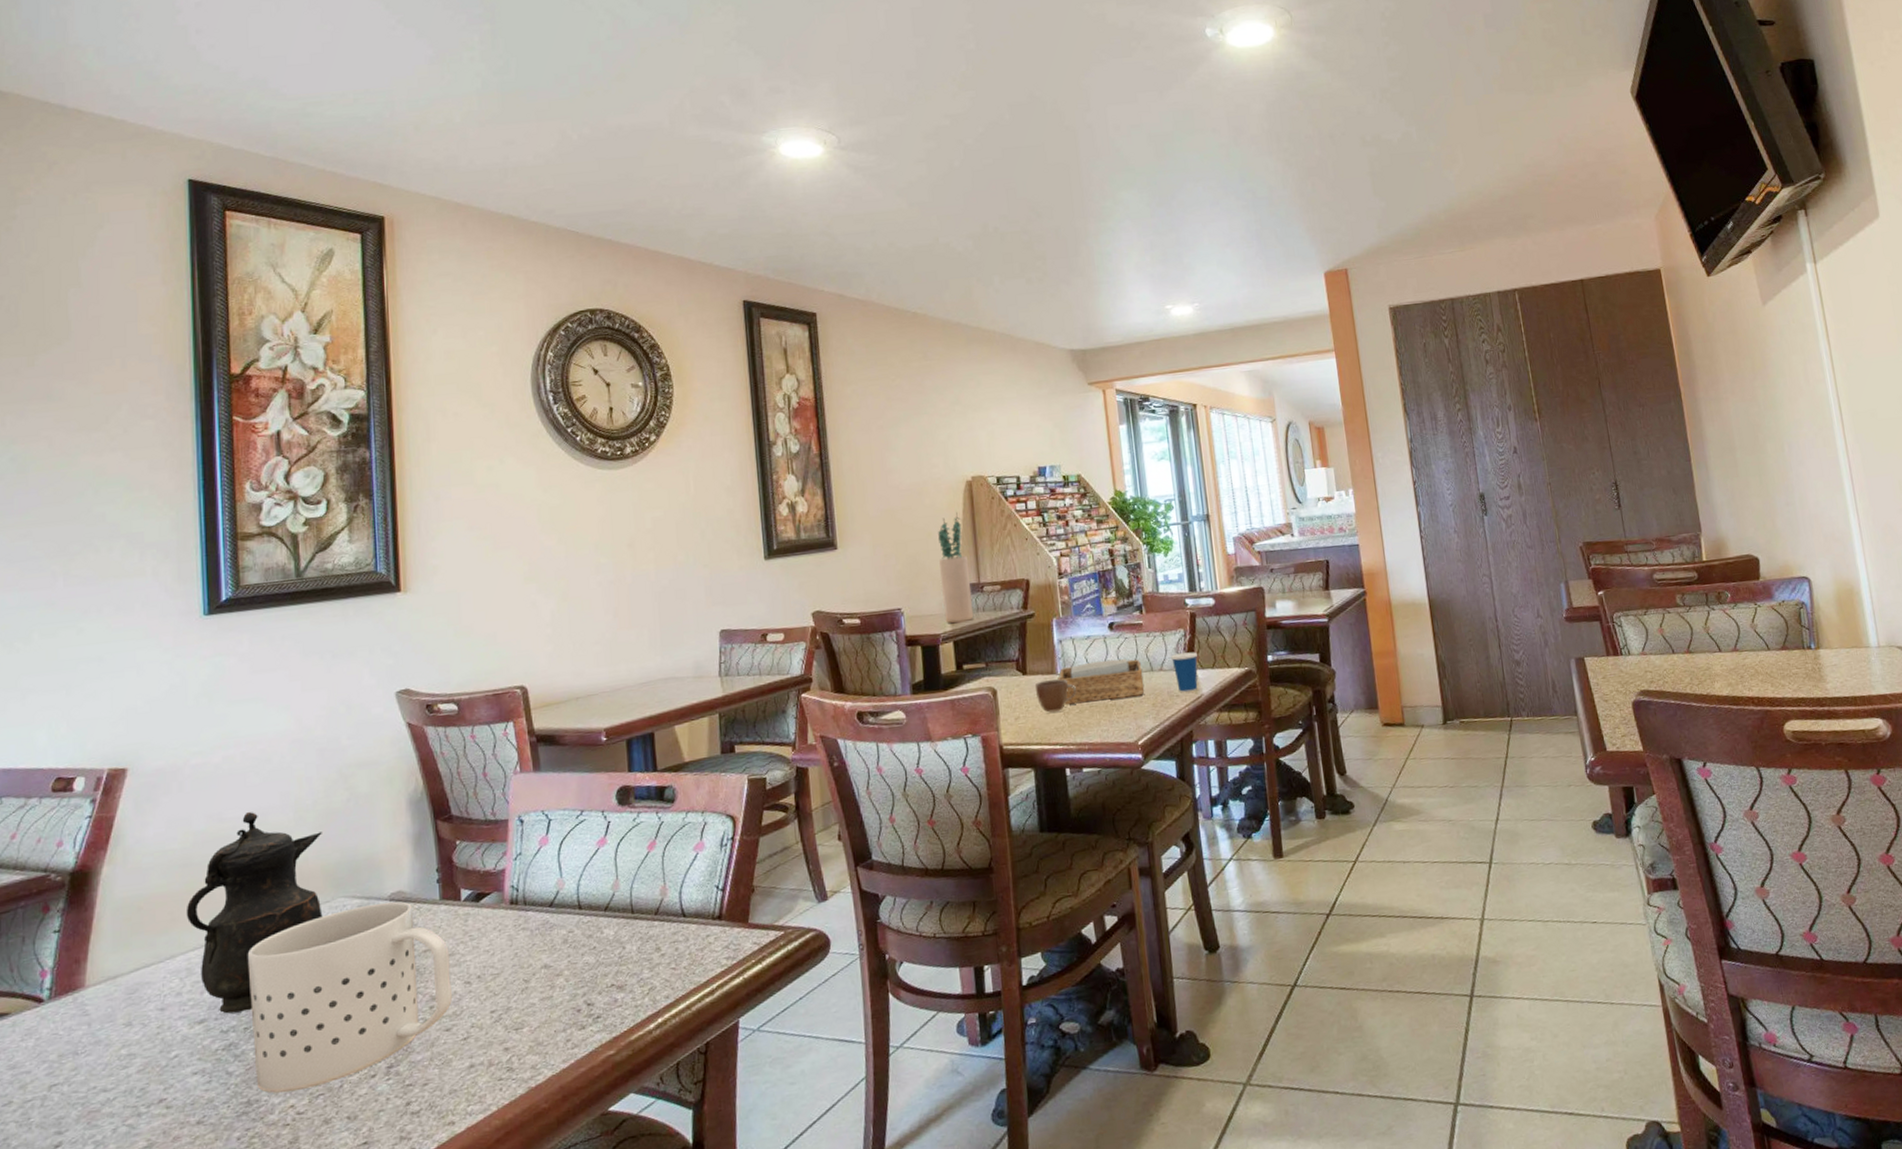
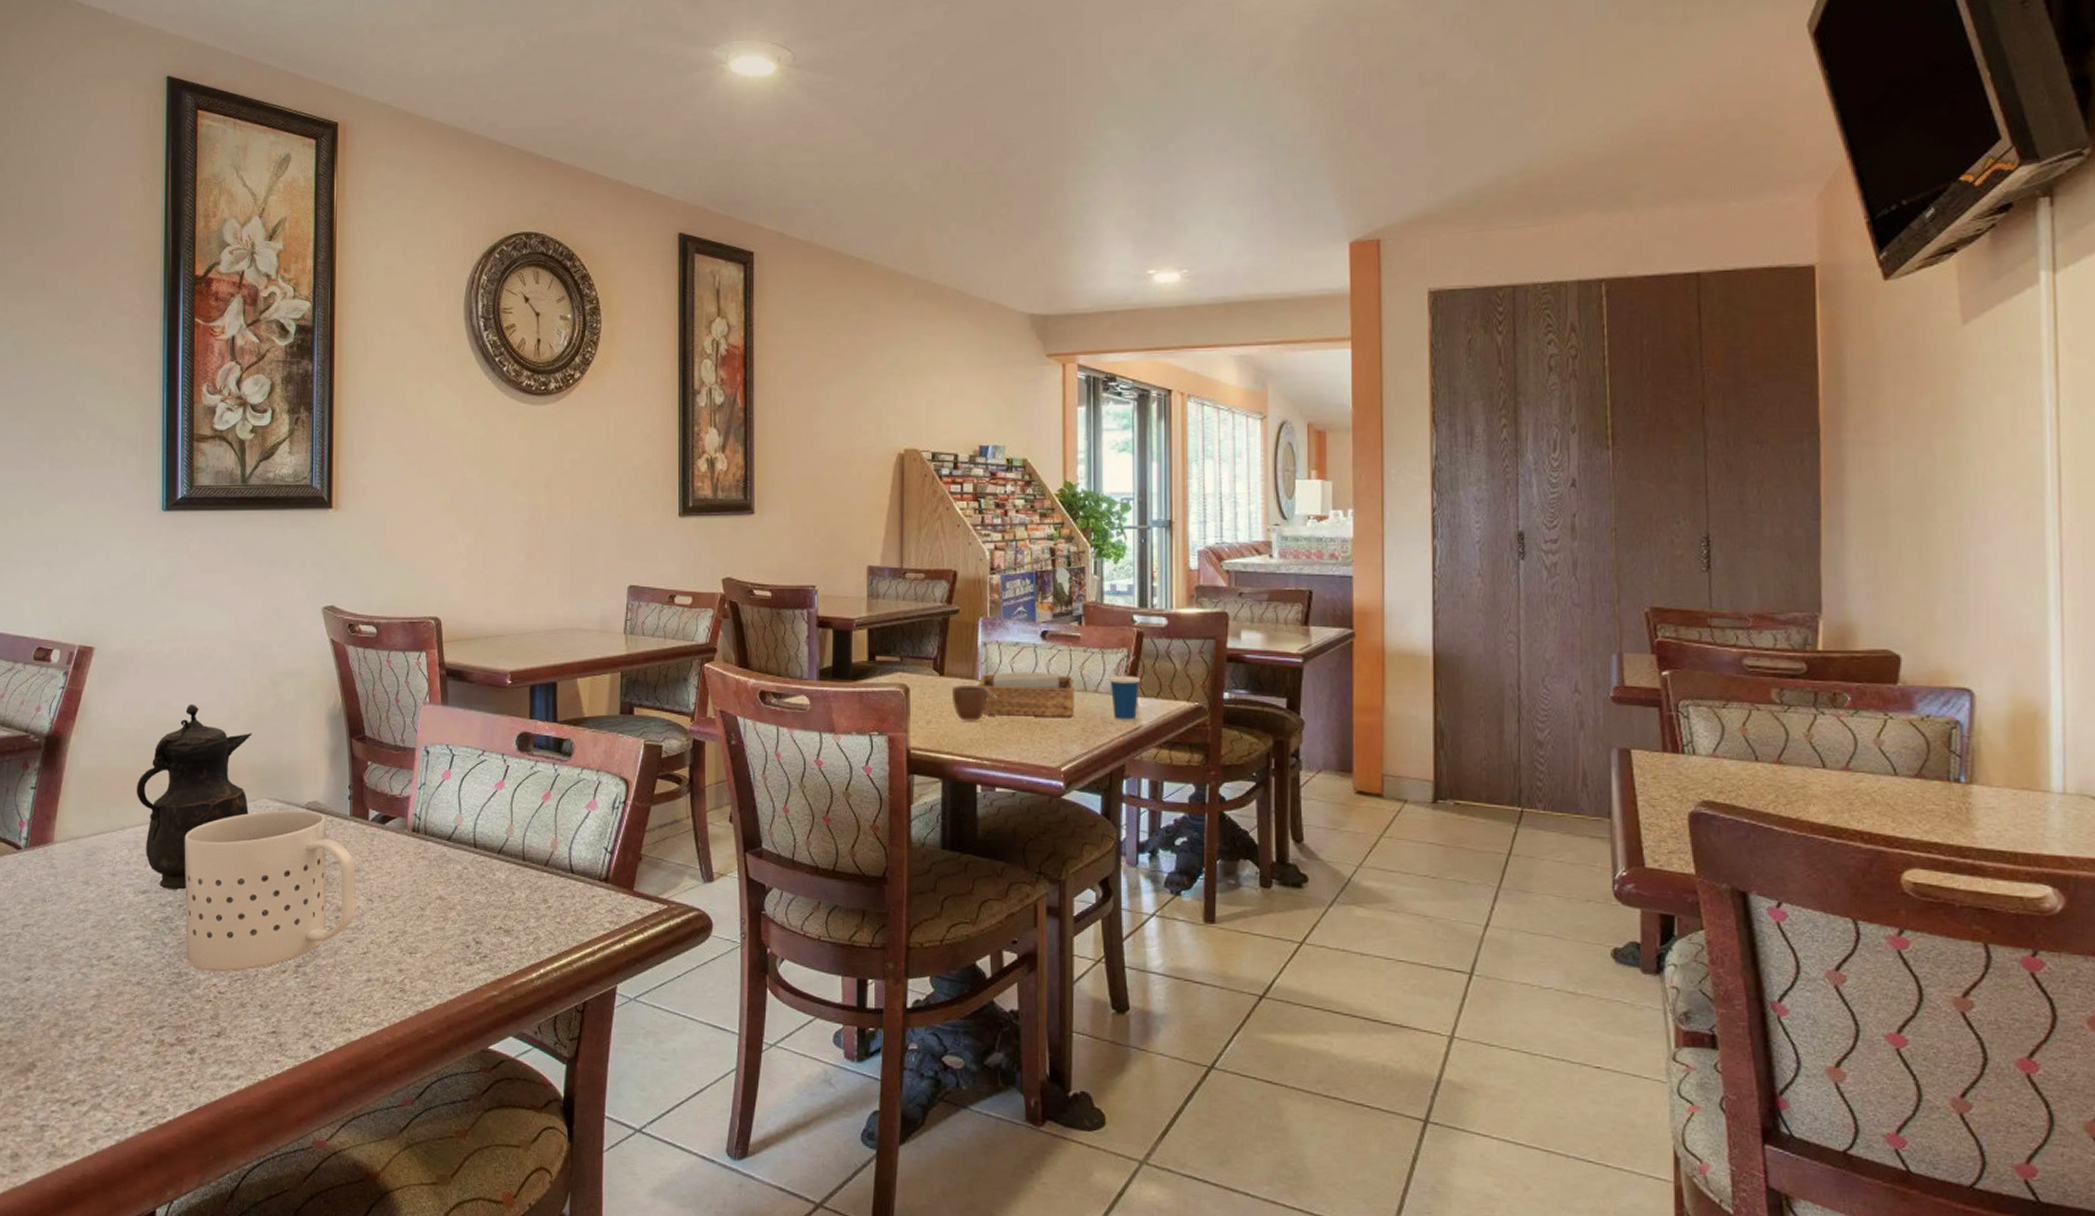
vase: present [938,512,974,624] -> none [861,487,893,610]

